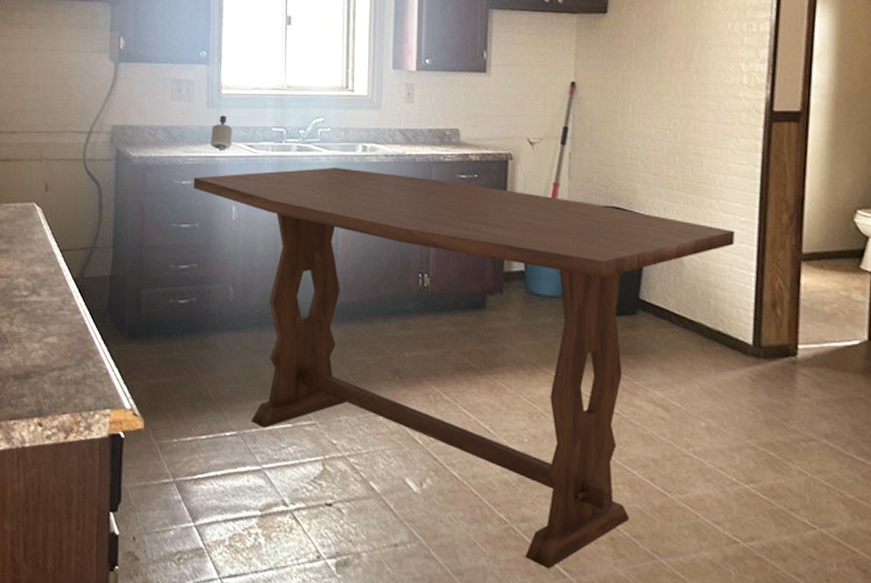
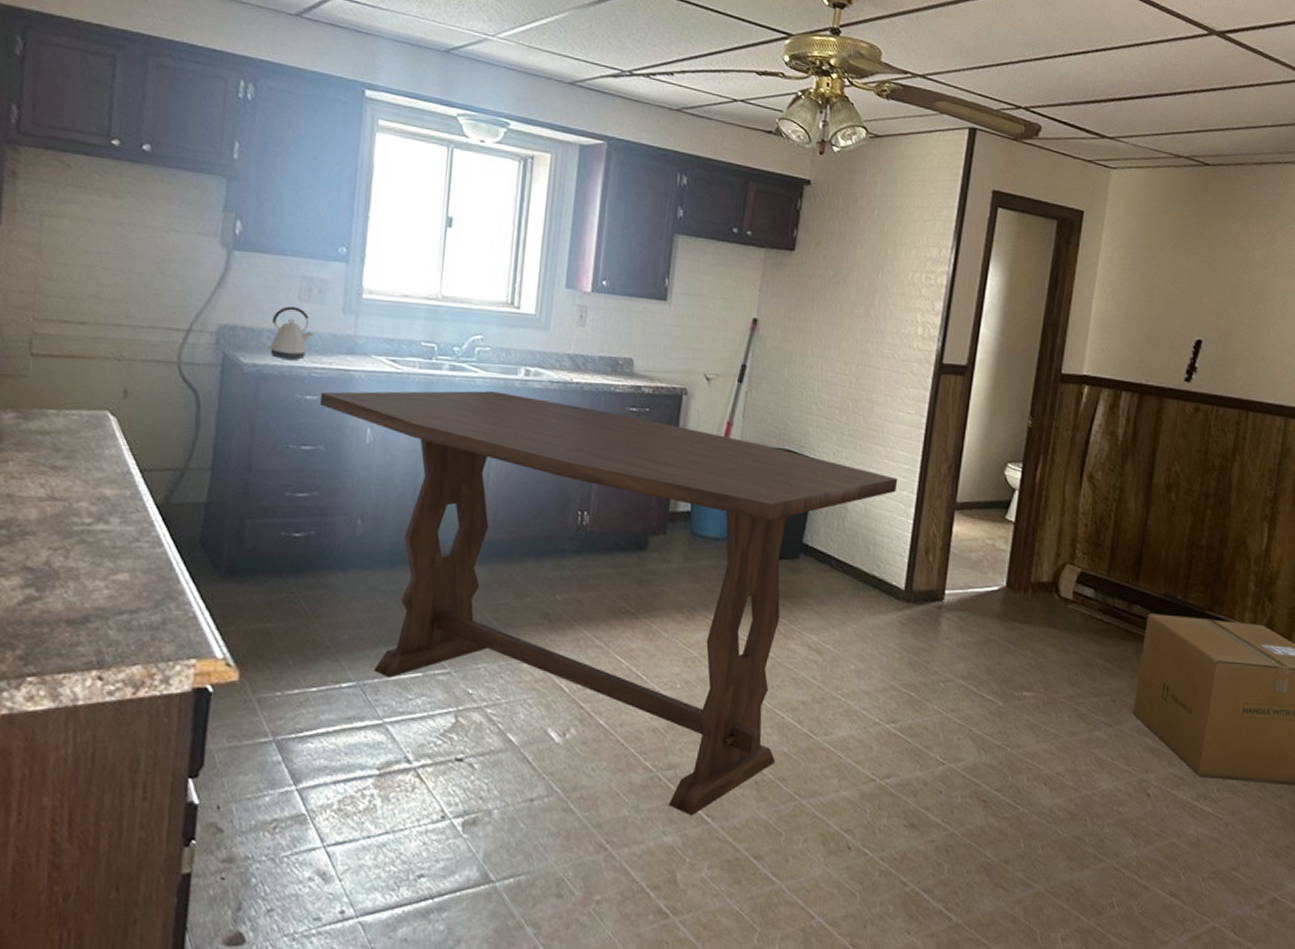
kettle: none [150,106,185,152] -> present [267,306,313,361]
soap dispenser: present [210,115,233,151] -> none [344,323,374,364]

